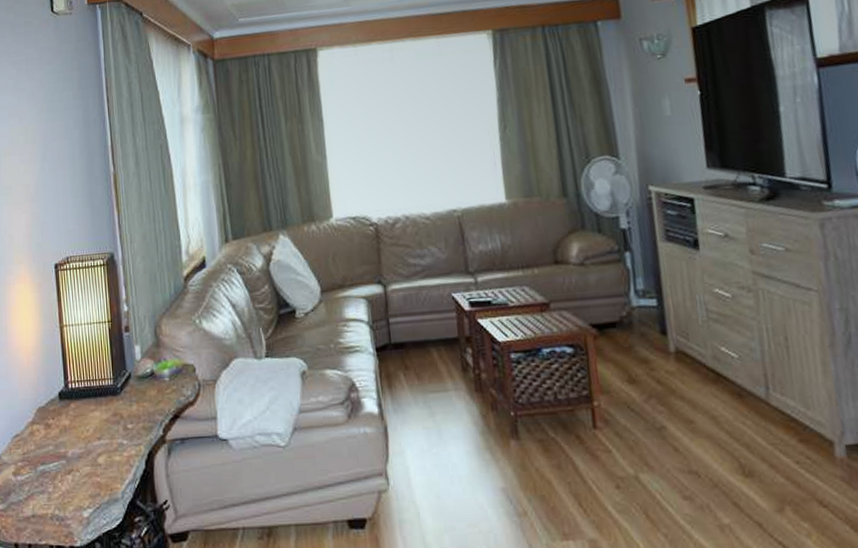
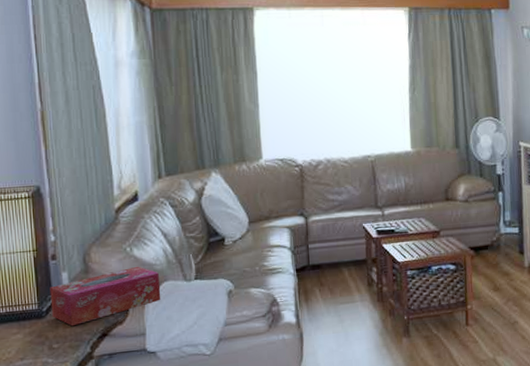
tissue box: none [124,340,232,406] -> present [50,266,161,327]

